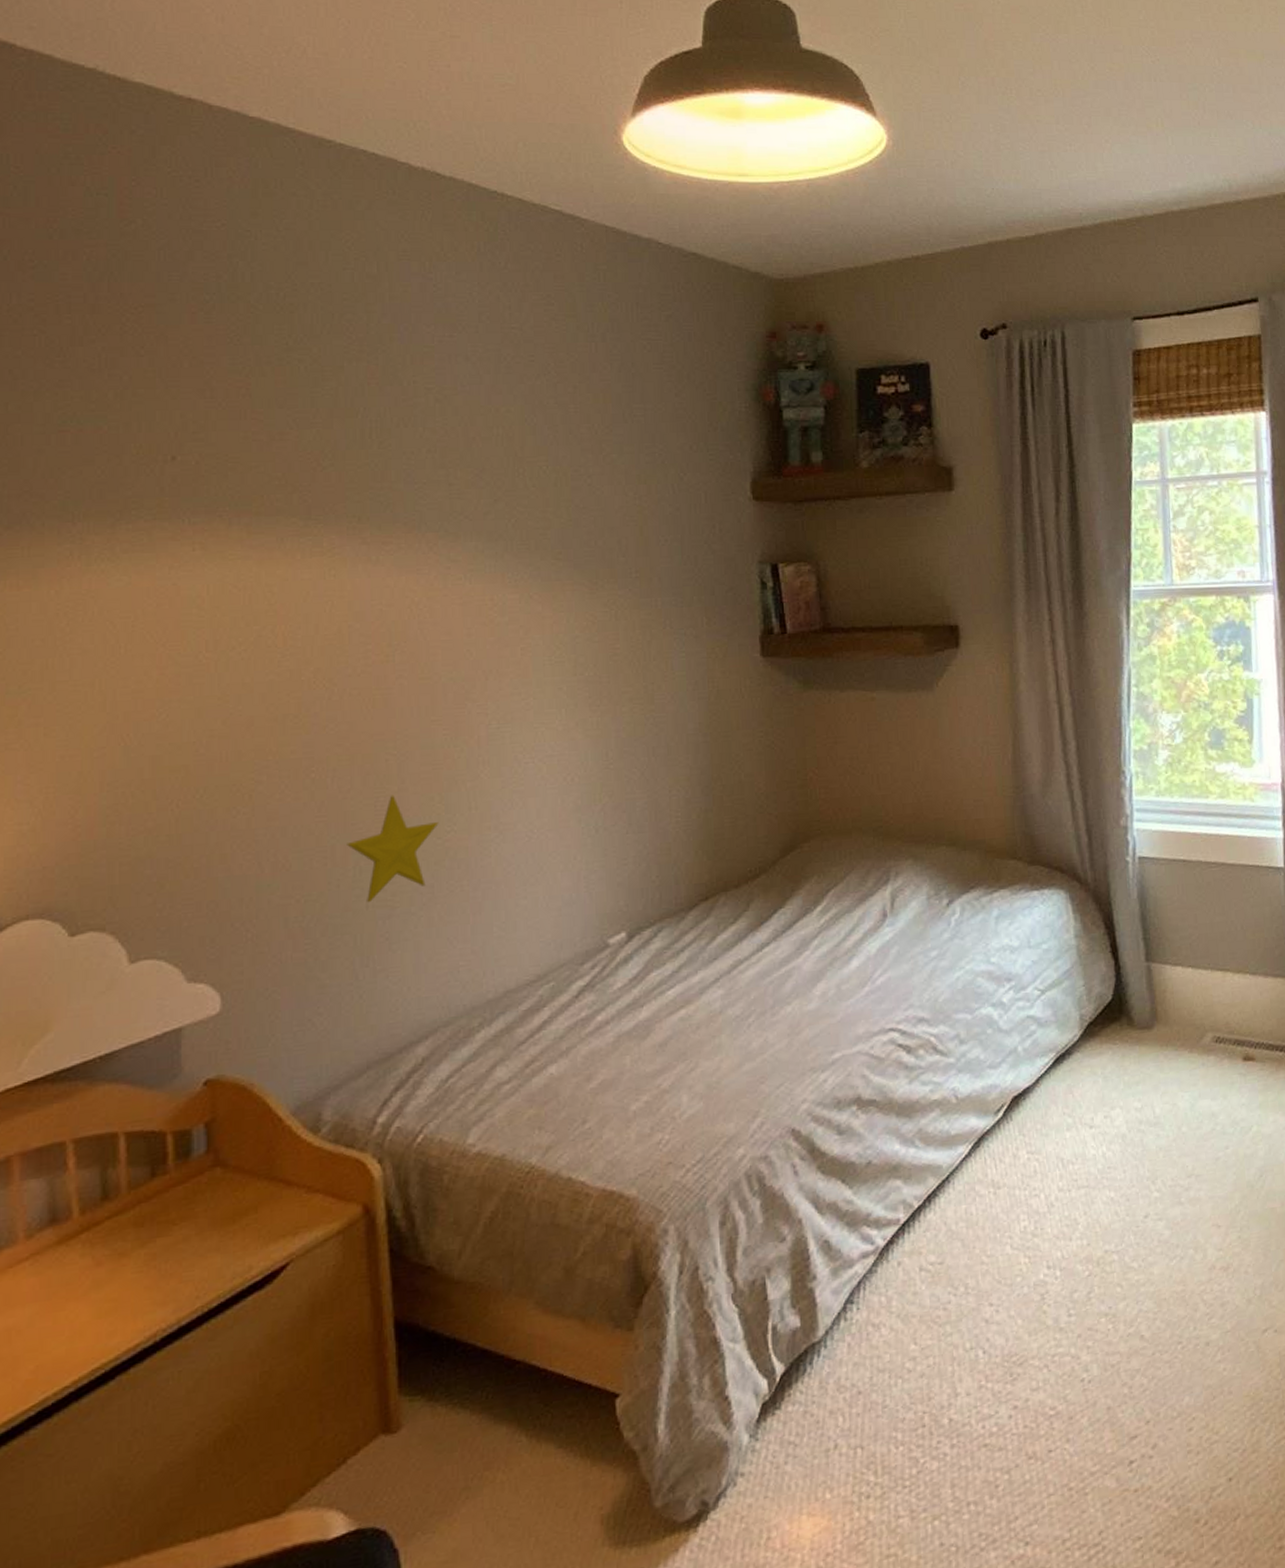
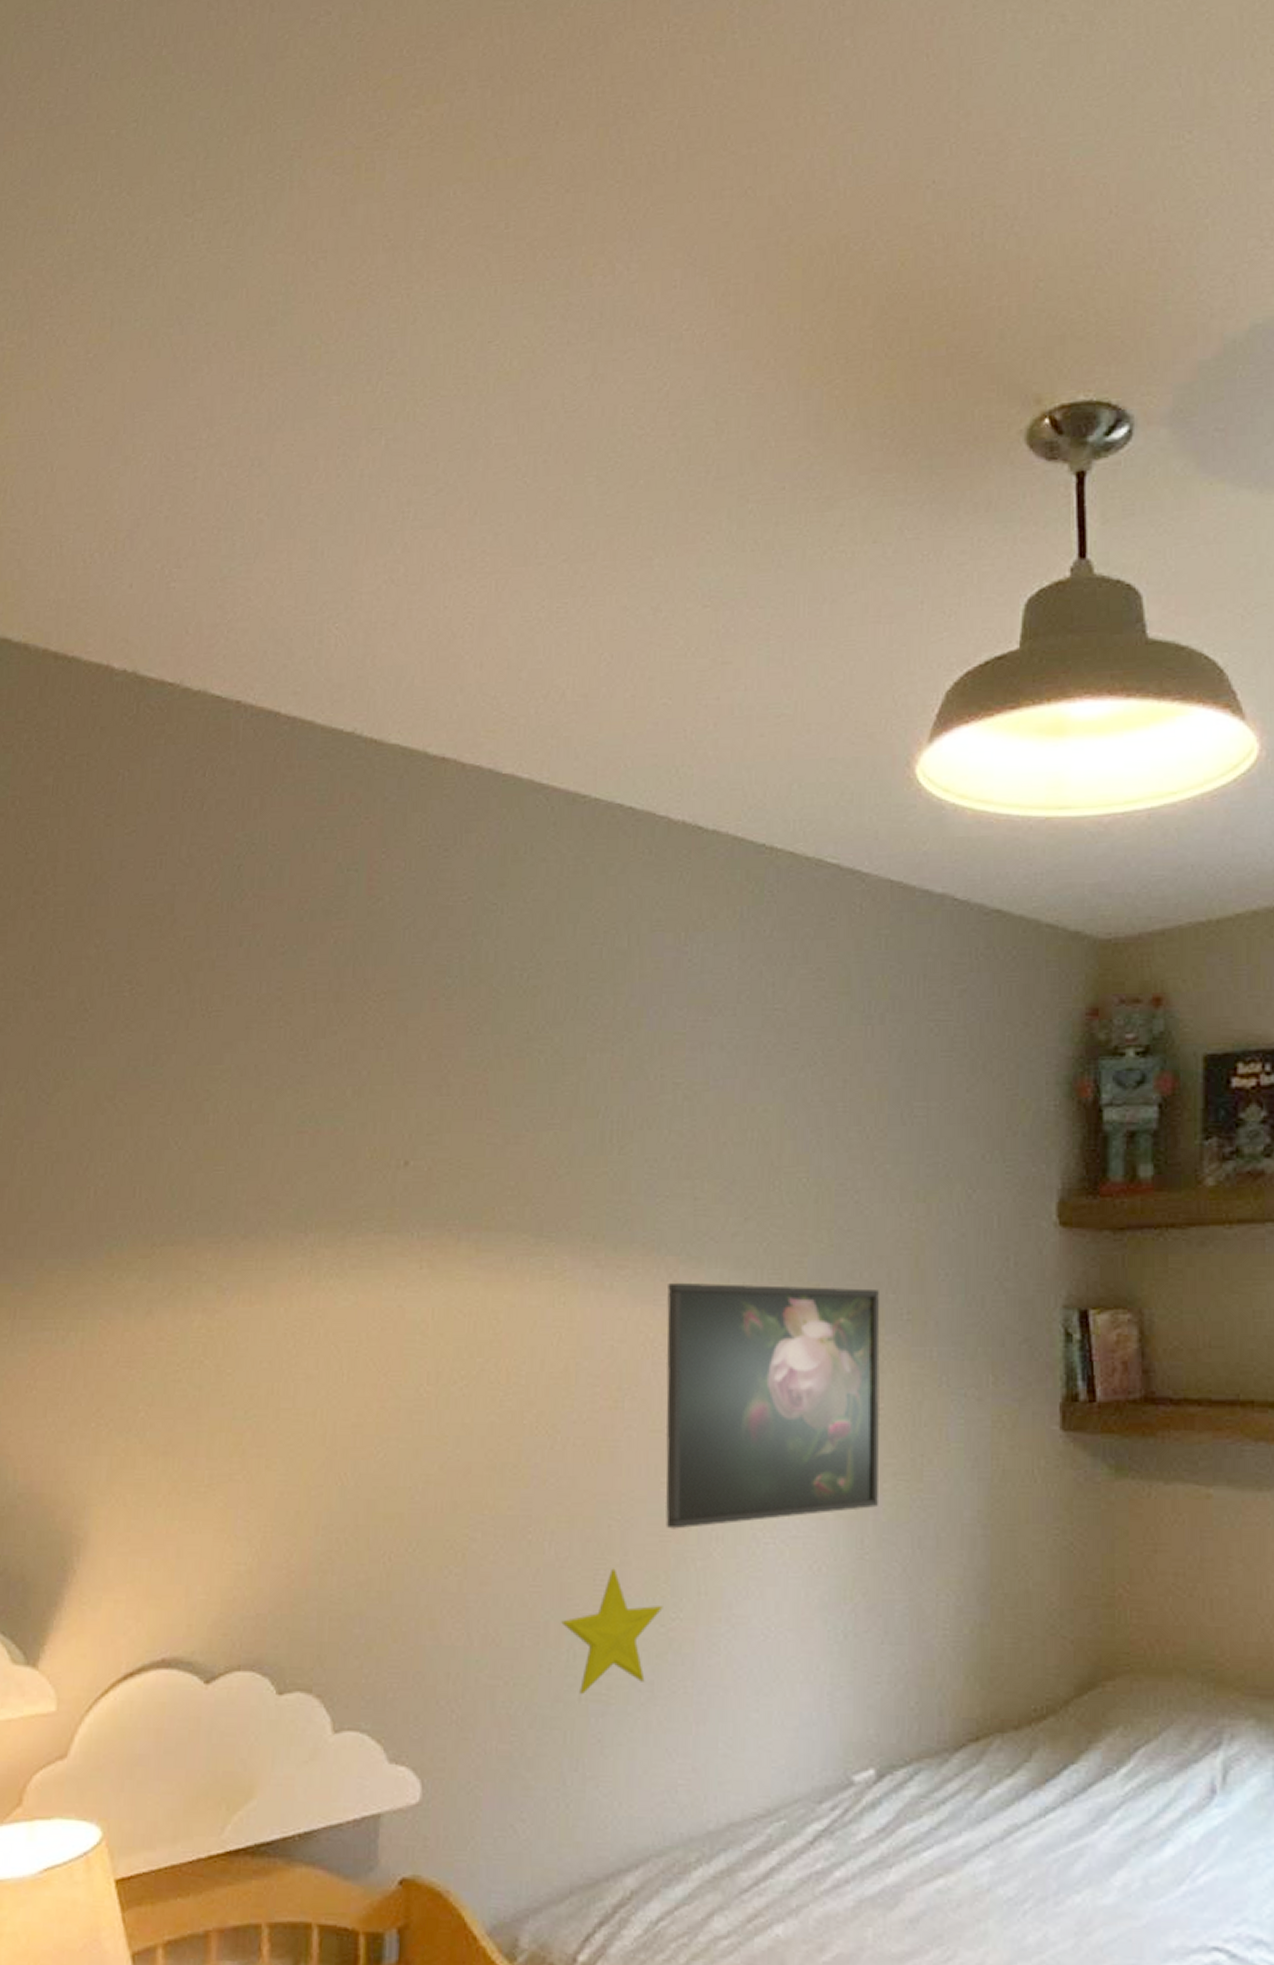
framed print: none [429,553,620,759] -> present [665,1282,880,1529]

